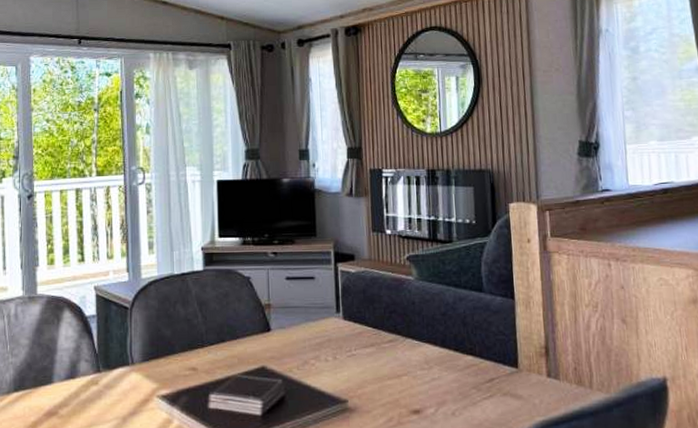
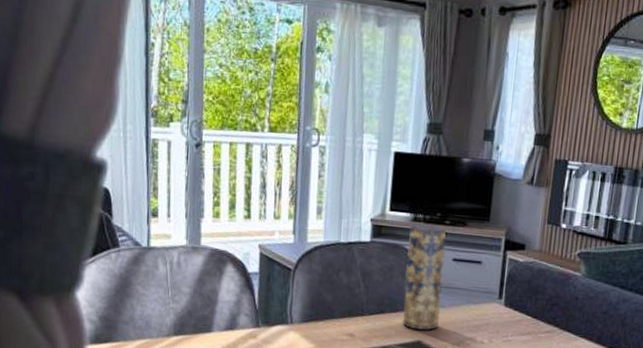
vase: none [240,245,281,356] -> present [403,223,446,330]

